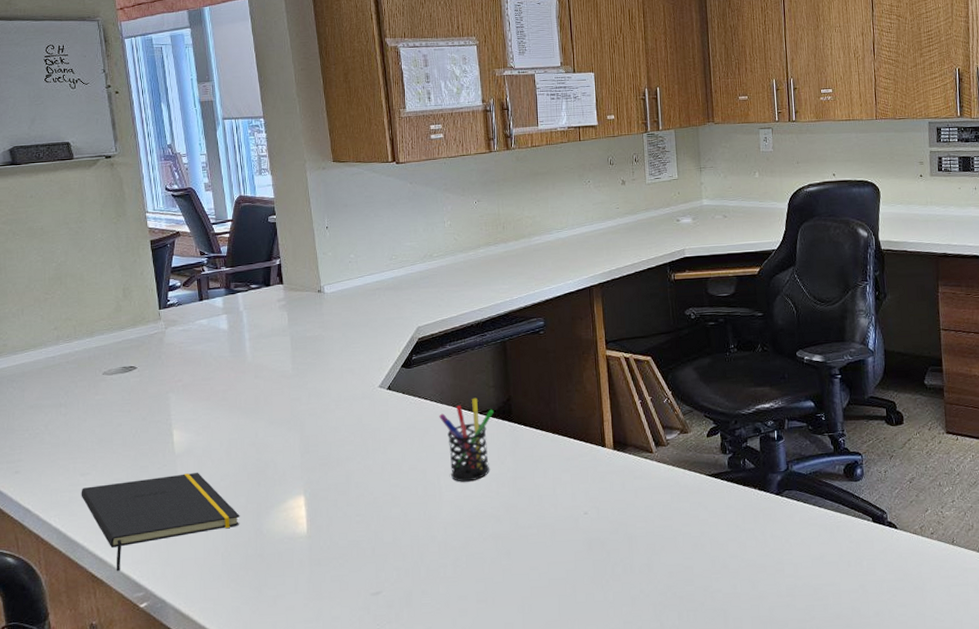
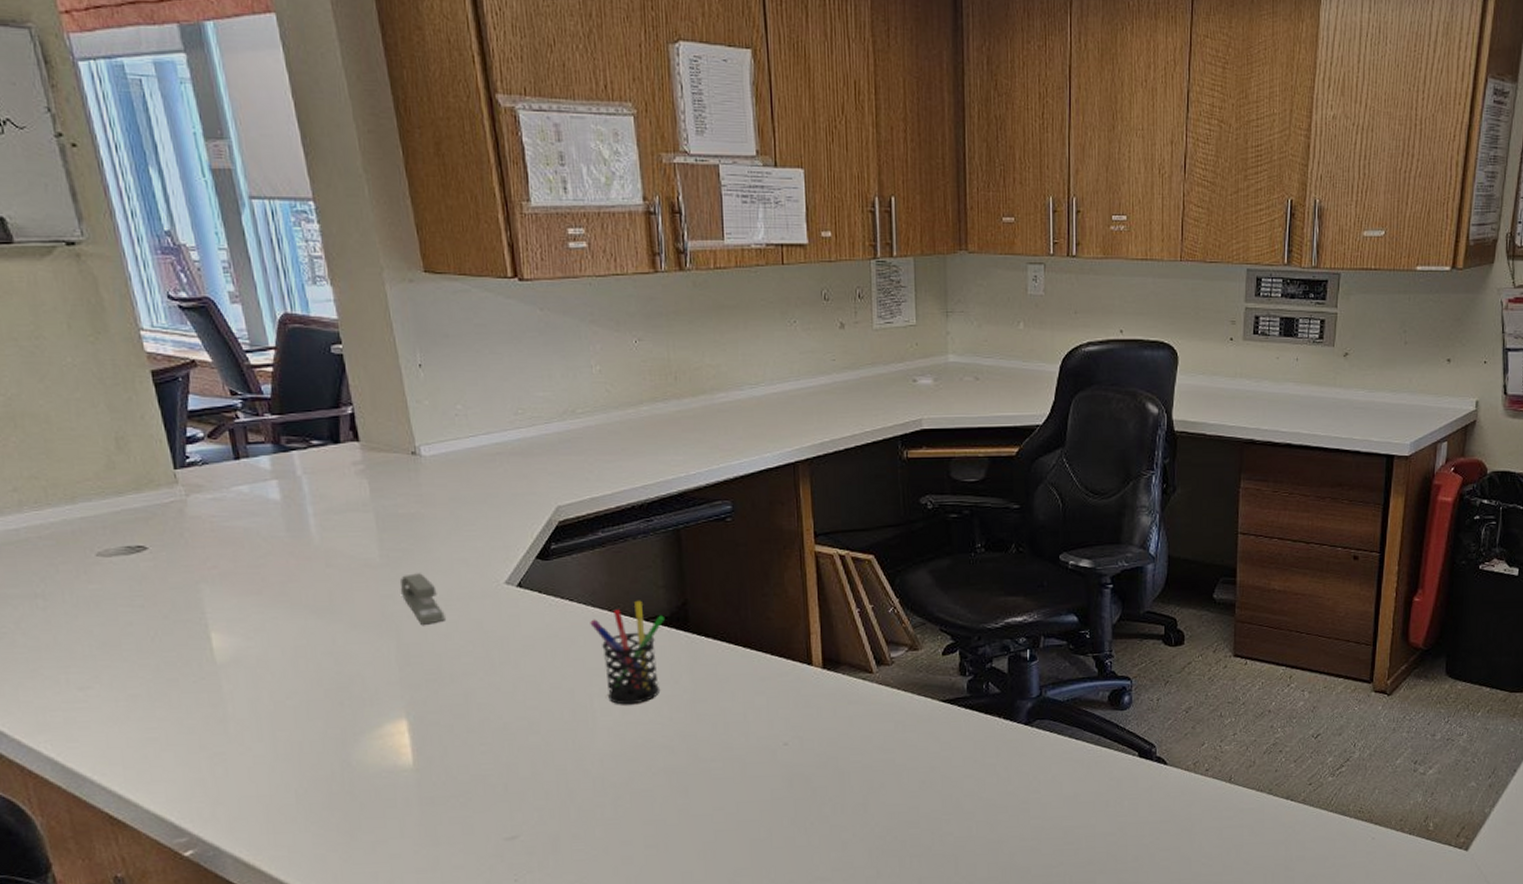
notepad: present [81,472,240,572] -> none [81,687,318,812]
stapler: none [305,381,335,421] -> present [399,573,445,625]

